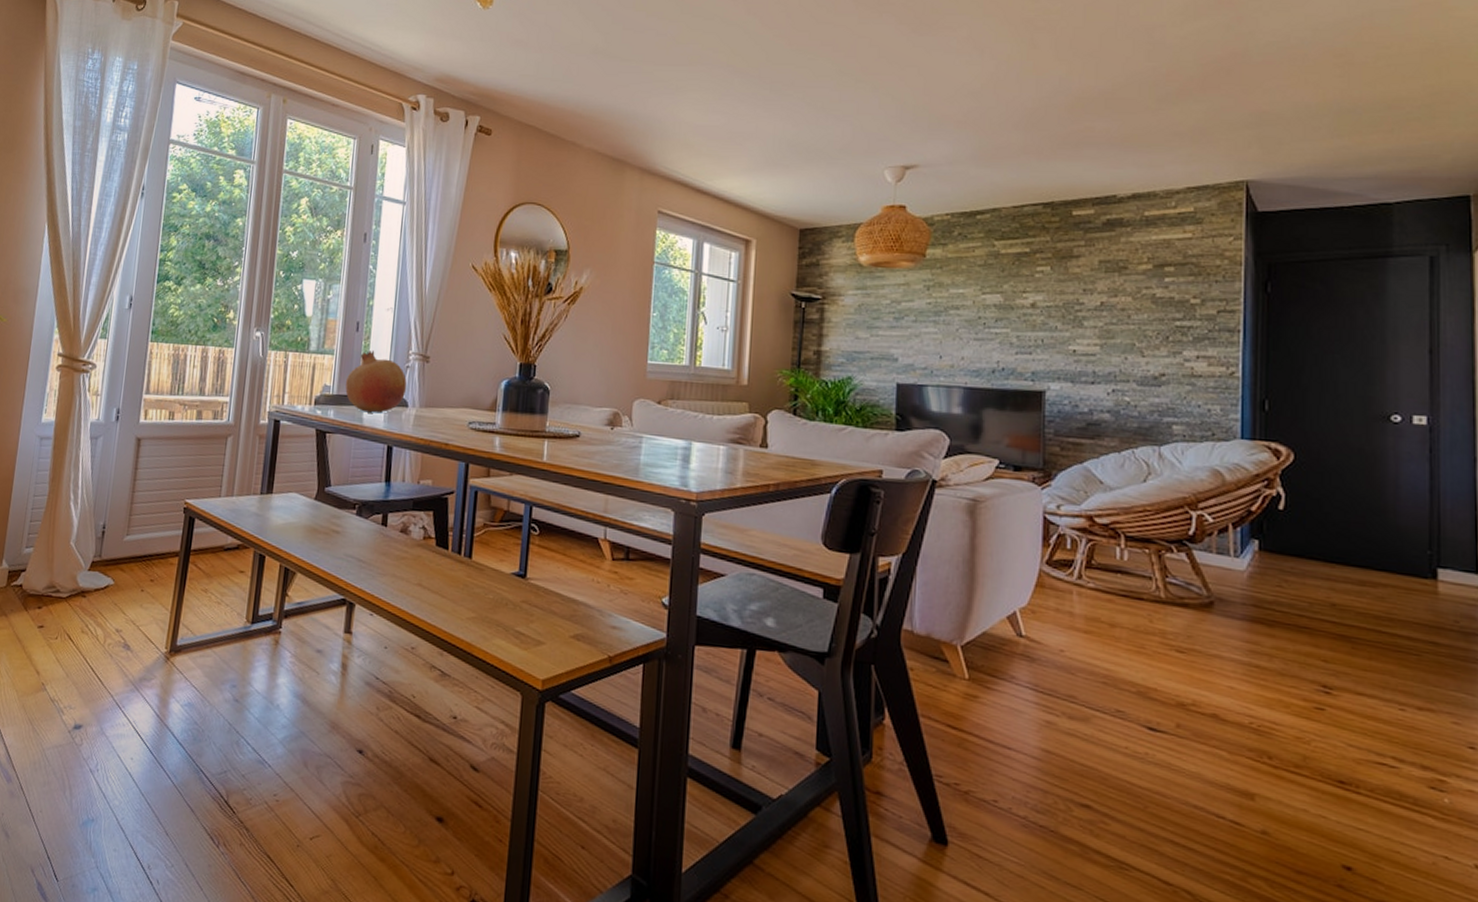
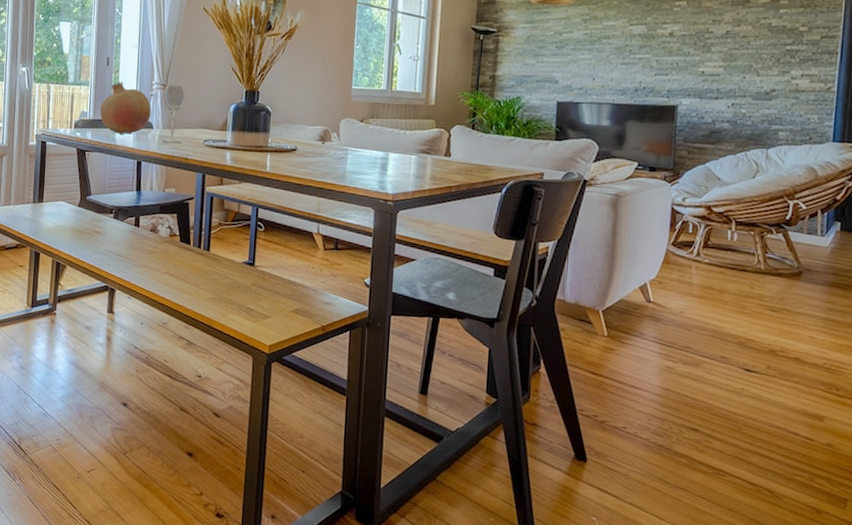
wineglass: none [418,355,448,426] -> present [162,84,185,144]

